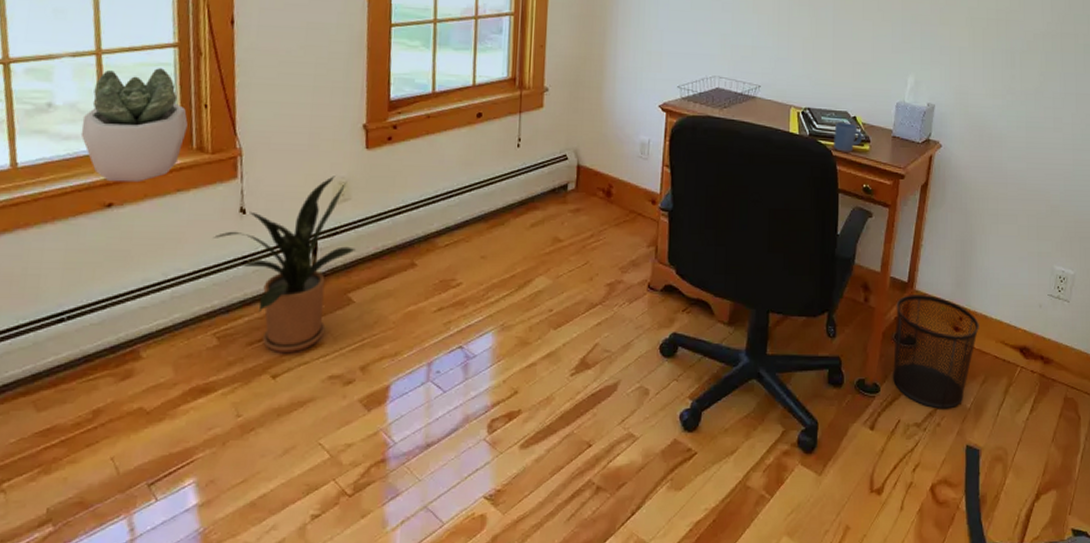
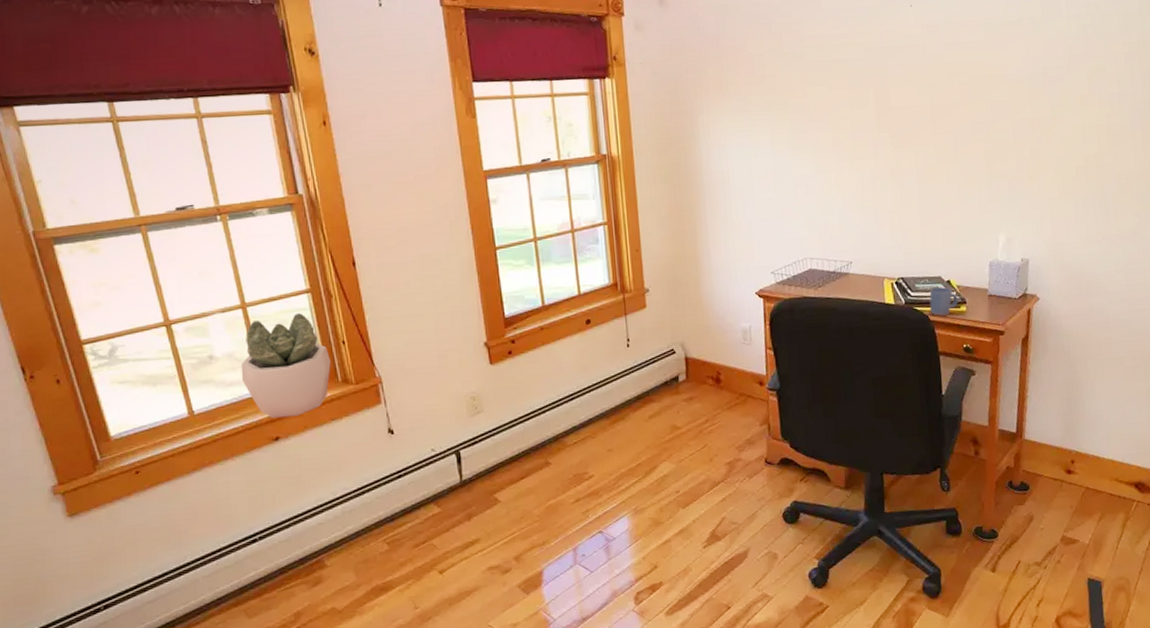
house plant: present [212,176,356,354] -> none [369,392,494,552]
waste bin: present [893,293,979,409] -> none [1006,442,1092,548]

